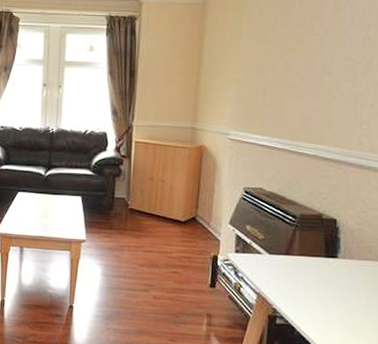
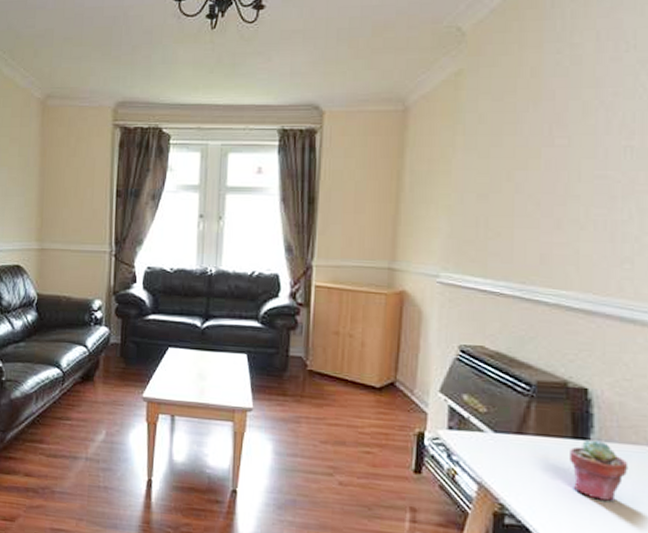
potted succulent: none [323,258,364,303] -> present [570,439,629,501]

